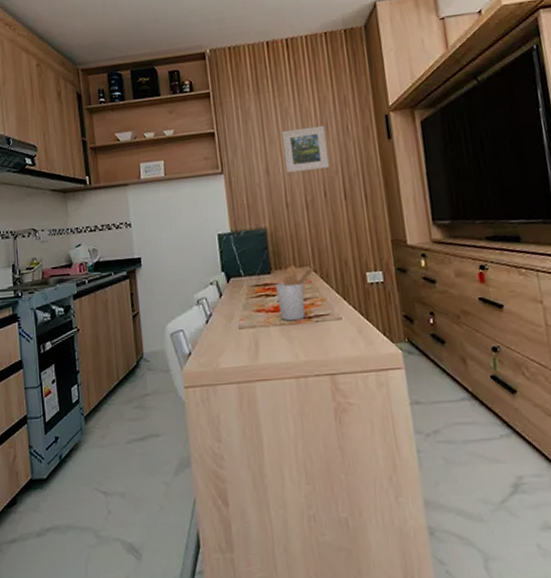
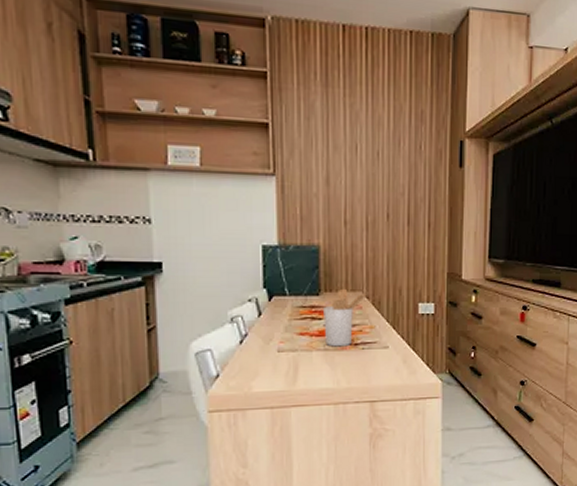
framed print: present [281,125,329,174] -> none [348,137,396,189]

